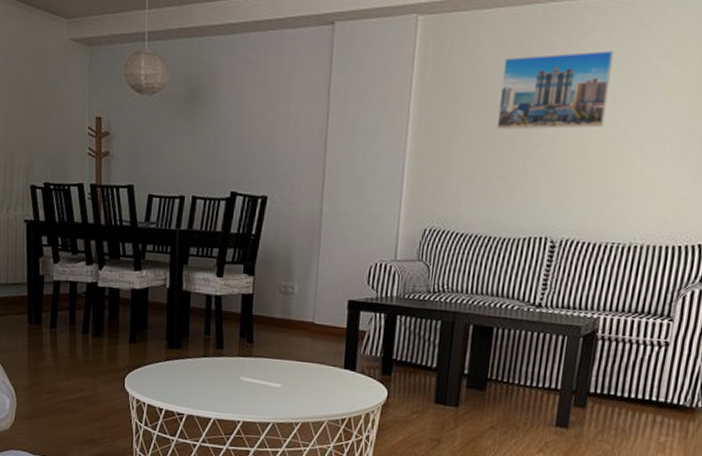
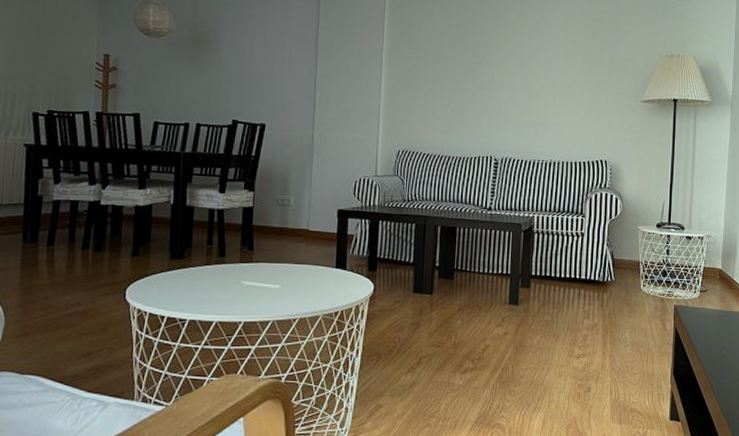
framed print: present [497,51,613,130] -> none [449,23,527,77]

